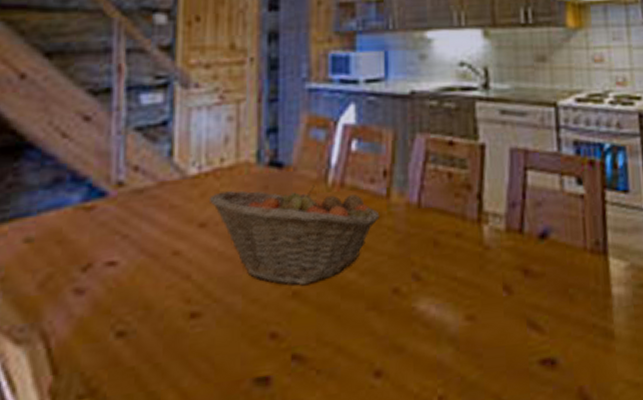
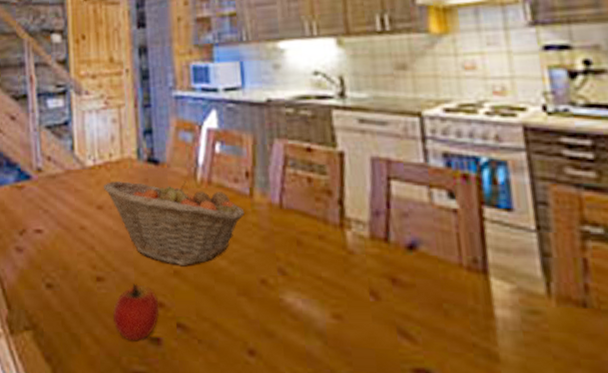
apple: none [208,314,271,388] -> present [113,284,160,341]

